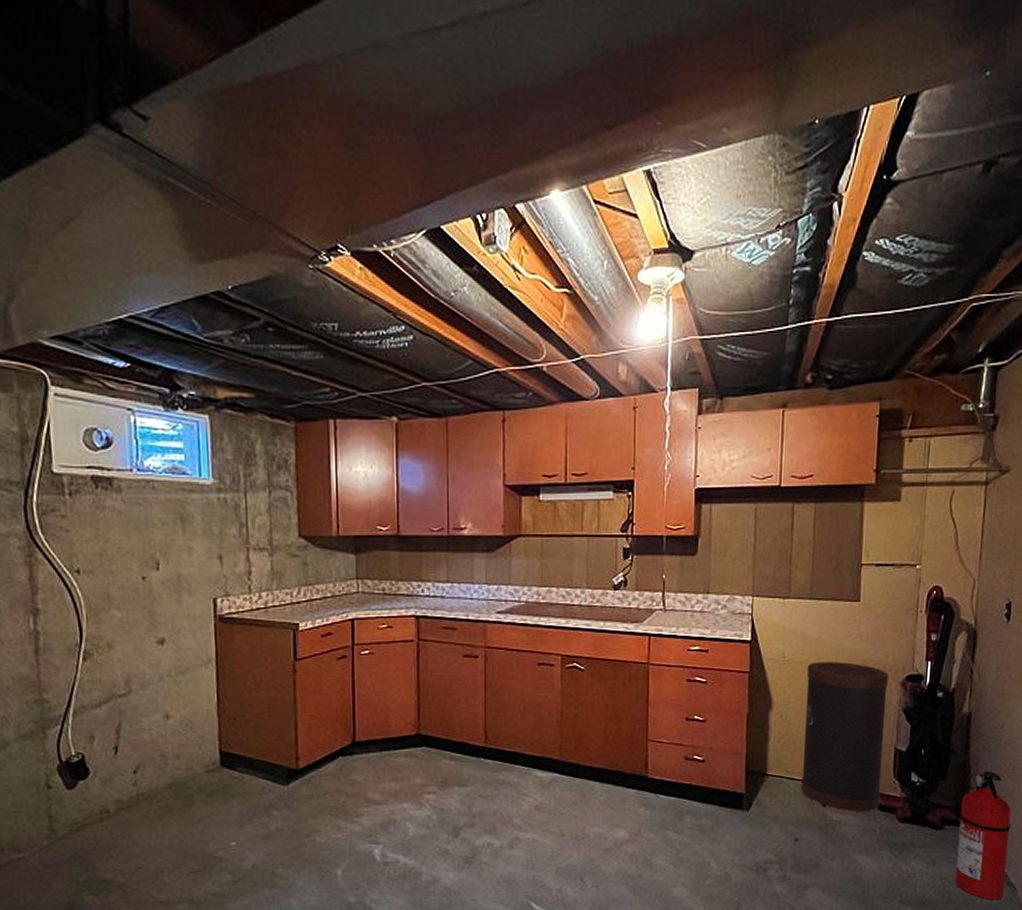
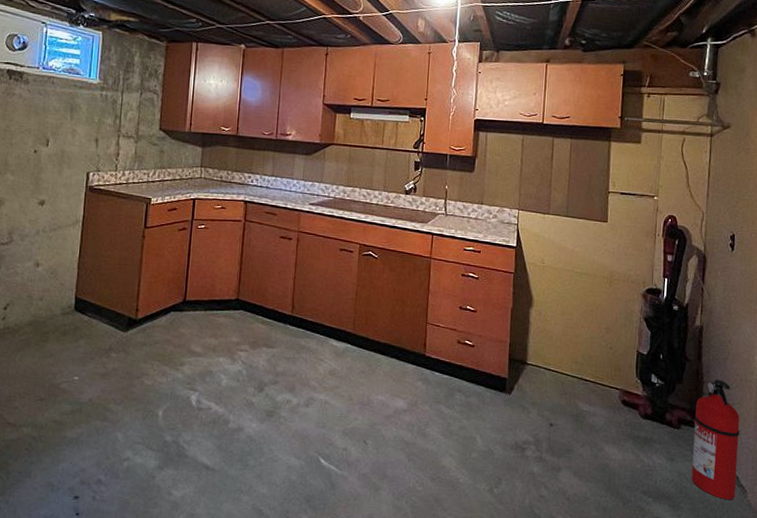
trash can: present [801,662,888,812] -> none [556,270,631,405]

